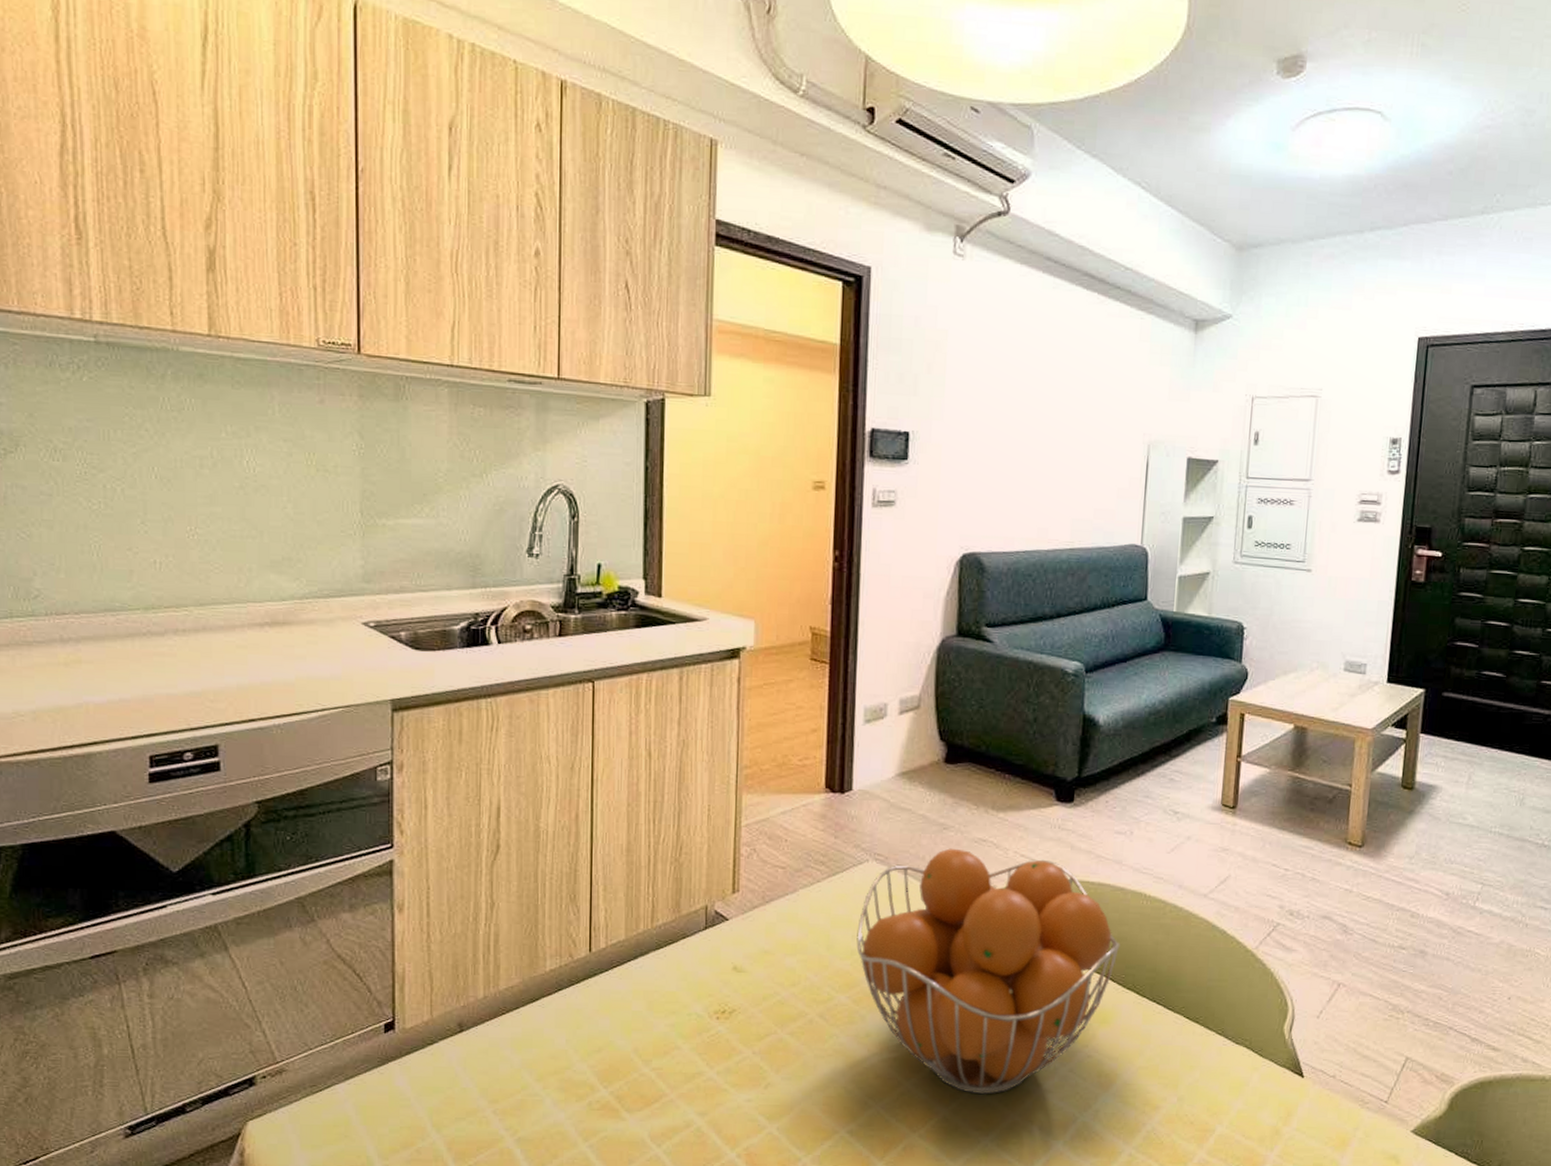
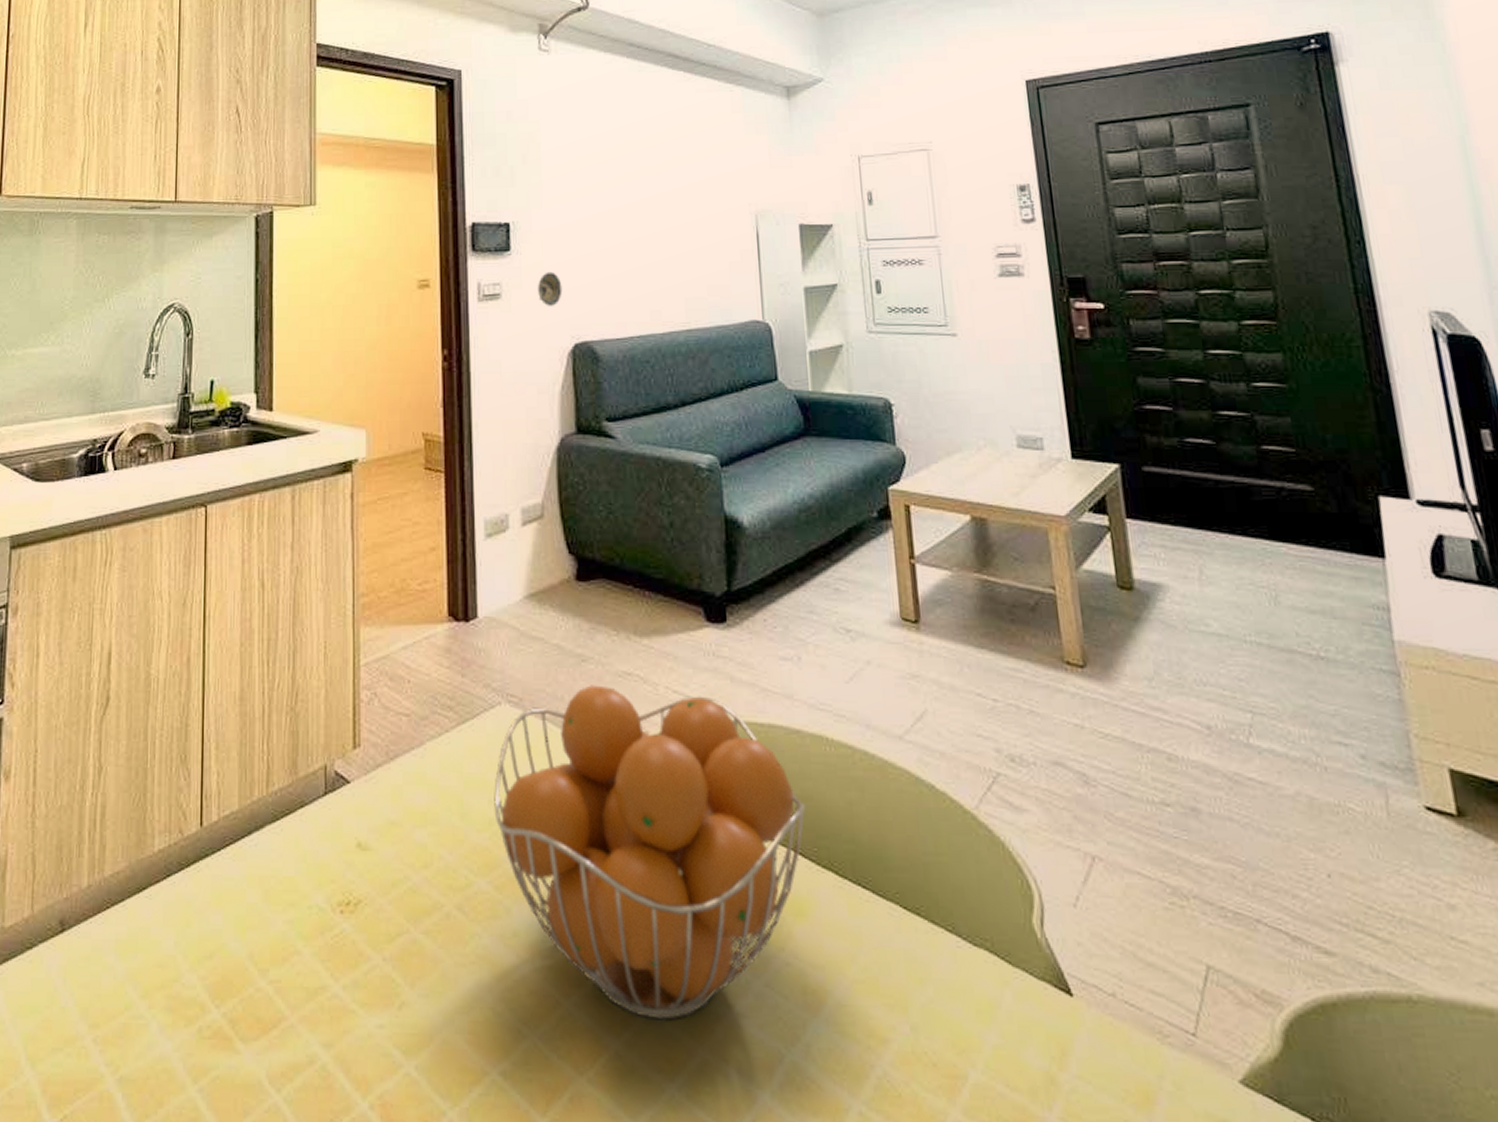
decorative plate: none [932,483,956,517] -> present [538,271,562,306]

